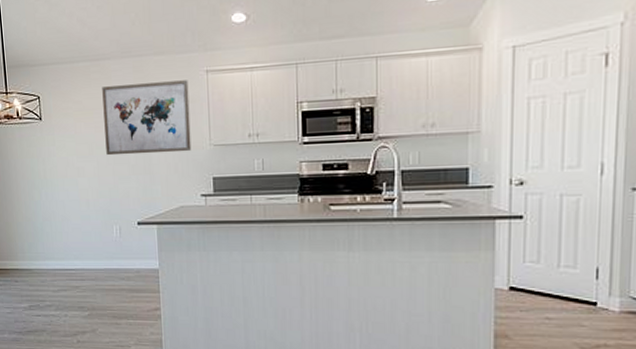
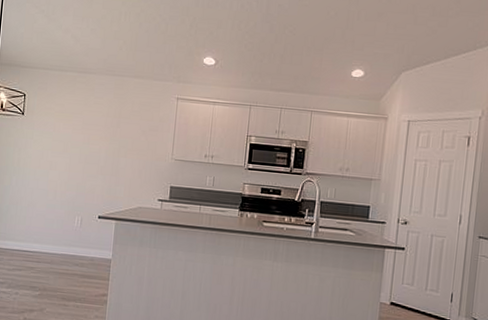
wall art: present [102,80,192,156] -> none [79,96,161,162]

